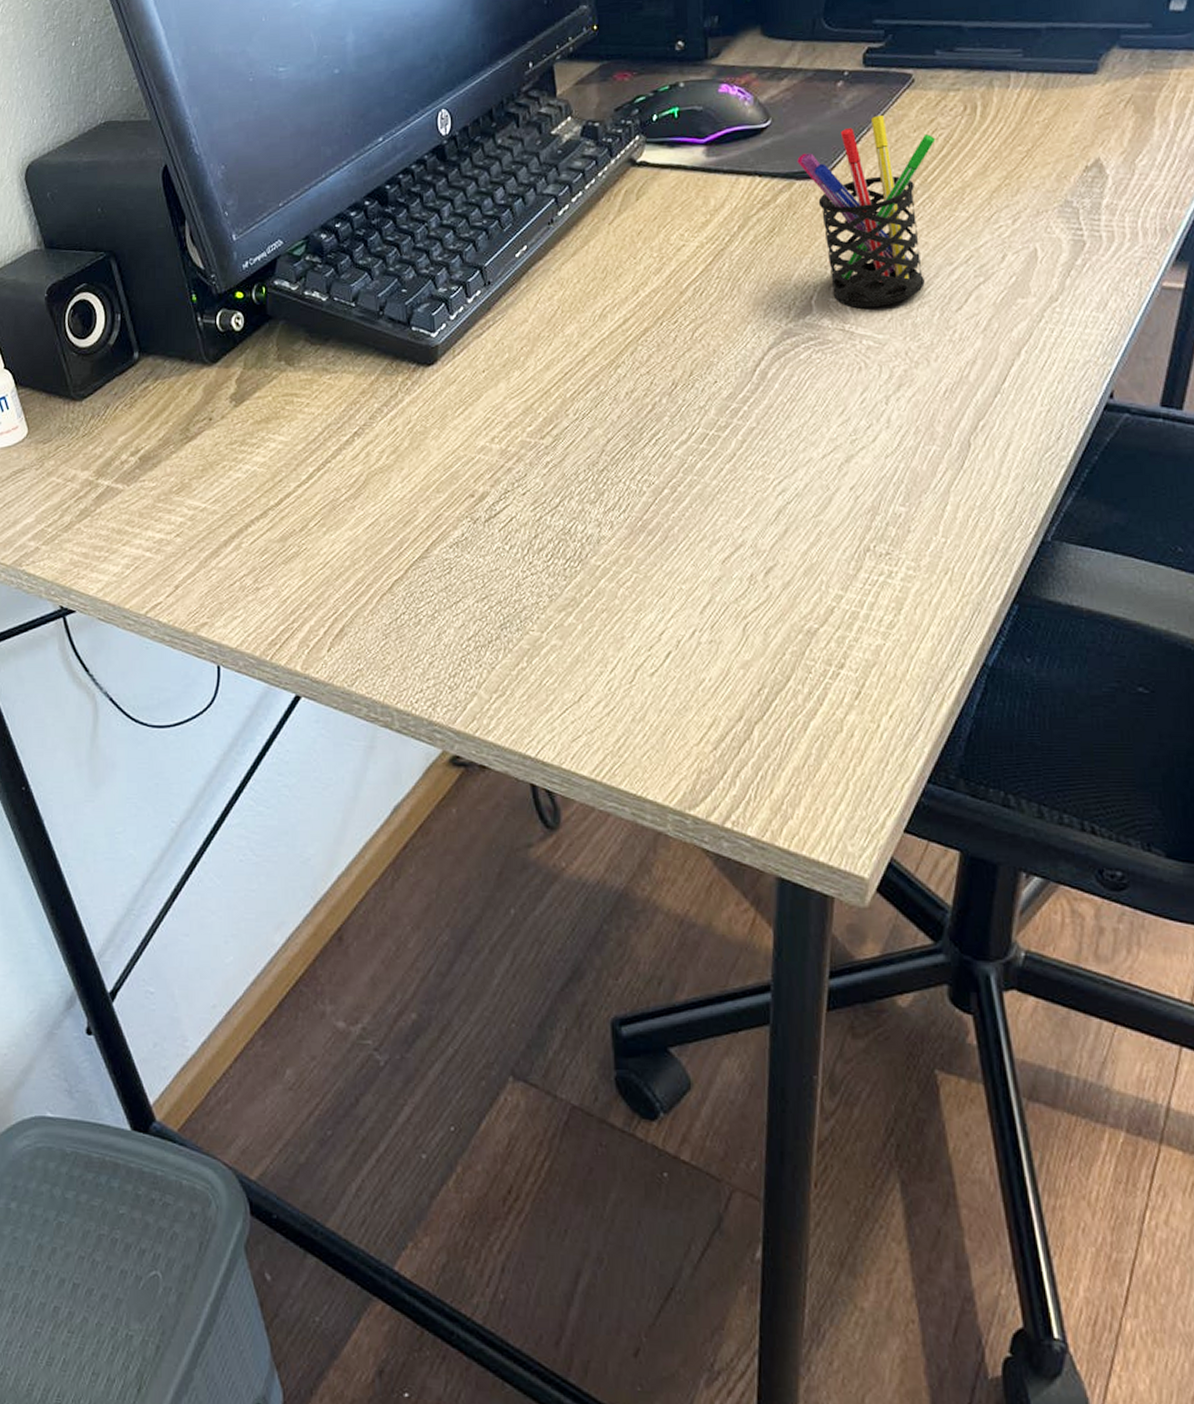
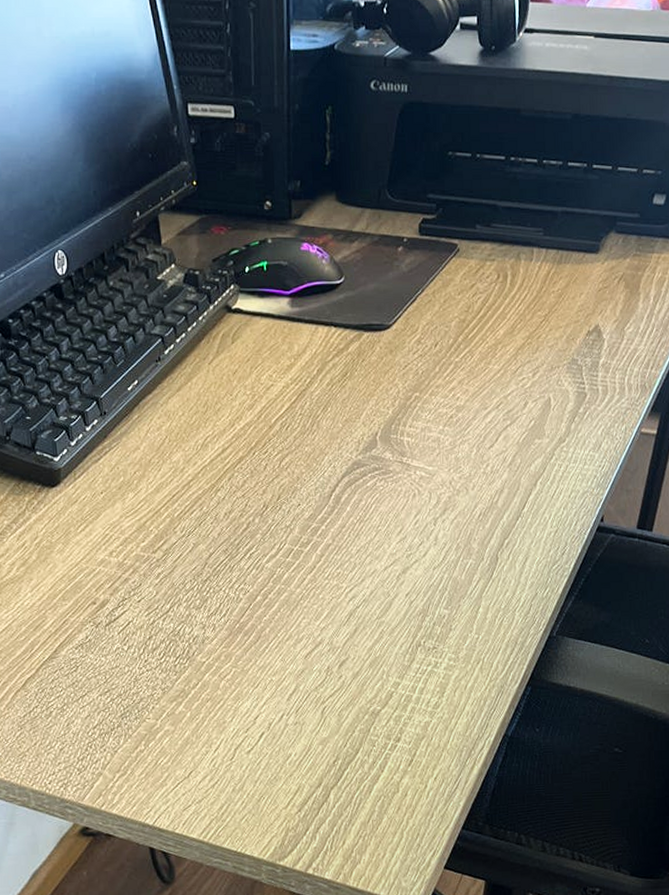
pen holder: present [797,115,936,308] -> none [365,278,475,444]

